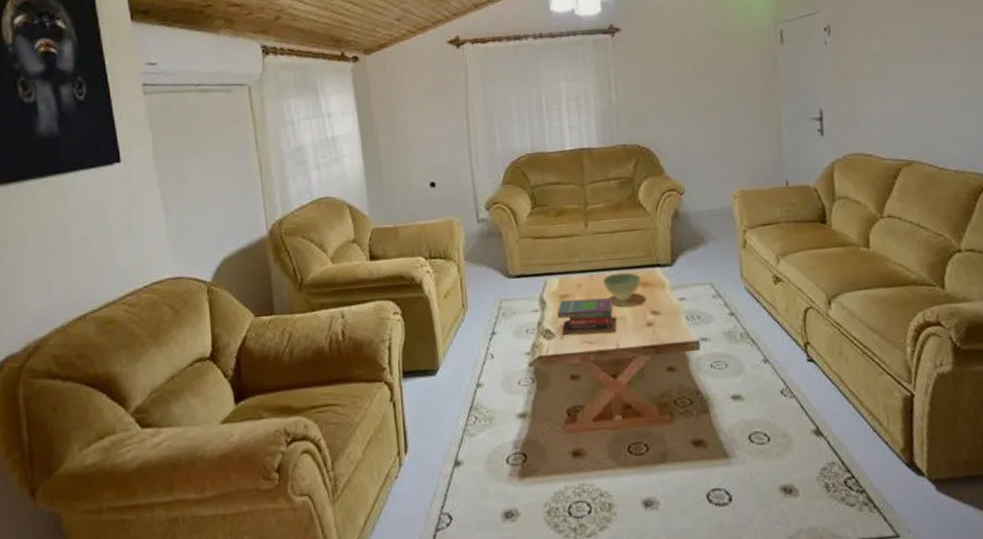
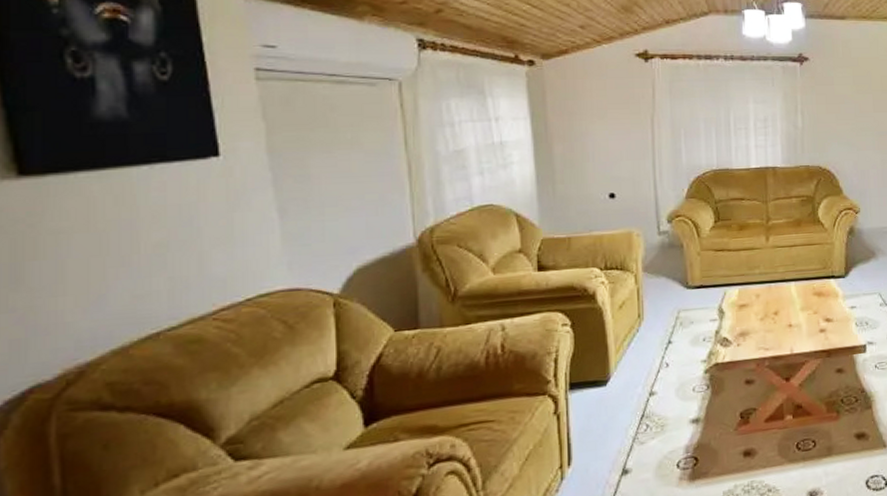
books: present [557,298,613,331] -> none [735,307,789,338]
bowl: present [603,272,642,301] -> none [781,283,817,310]

